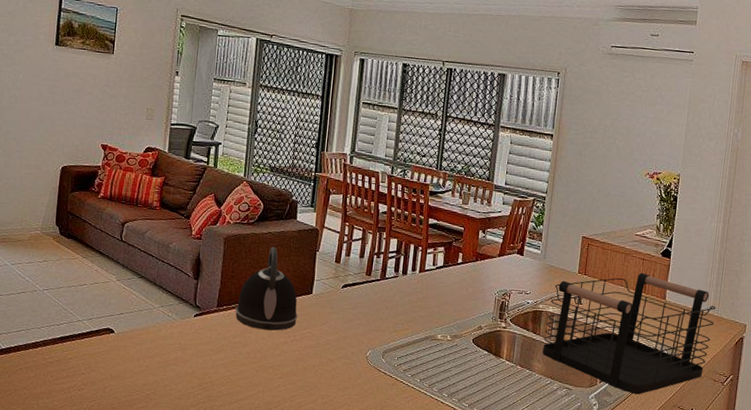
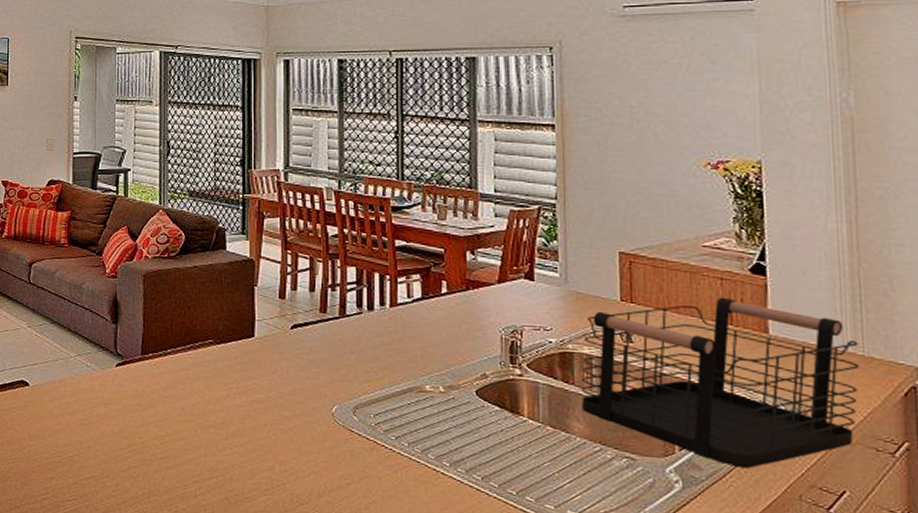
kettle: present [235,246,298,331] -> none [164,282,240,382]

